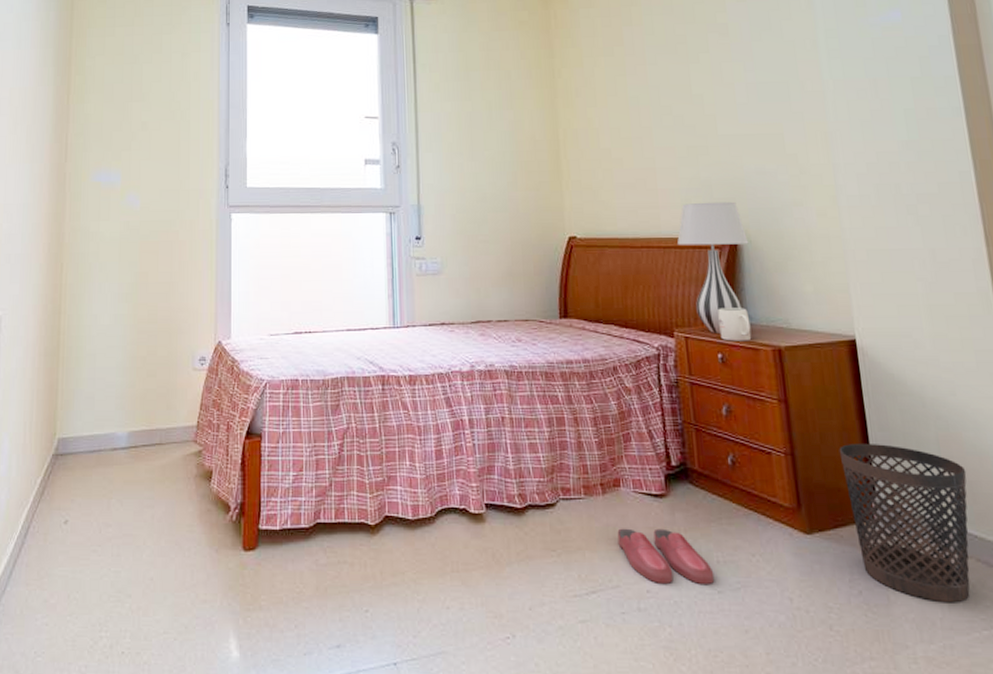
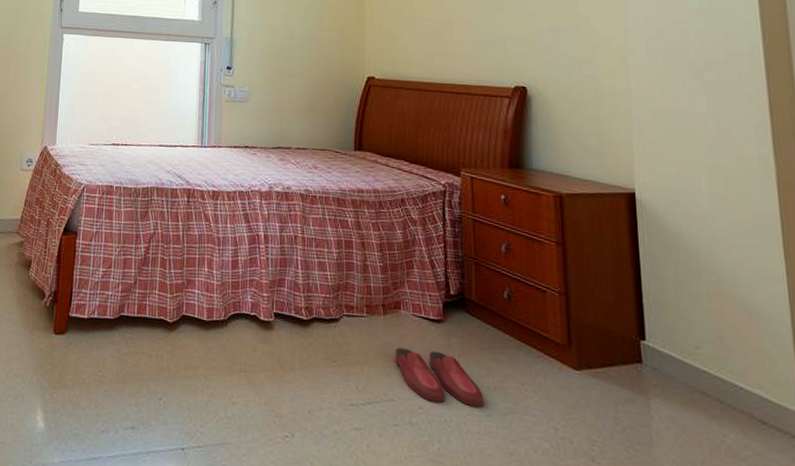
table lamp: present [677,201,749,333] -> none [470,54,538,176]
mug: present [717,308,752,342] -> none [502,153,535,186]
trash bin: present [839,444,970,603] -> none [612,289,736,449]

